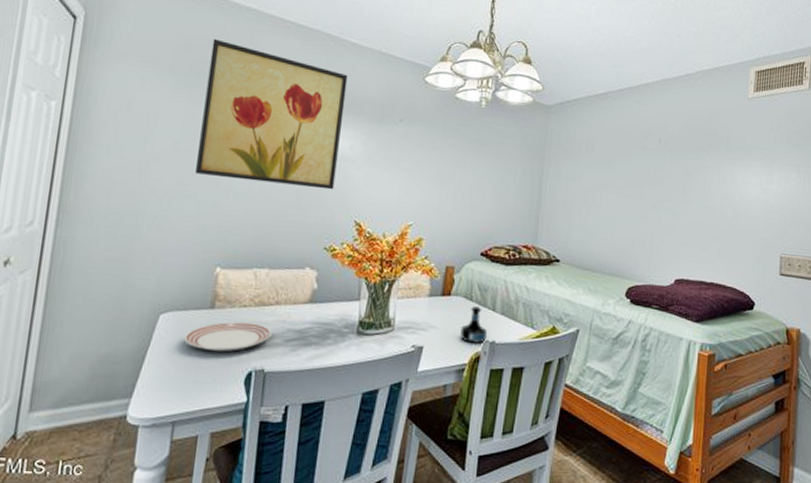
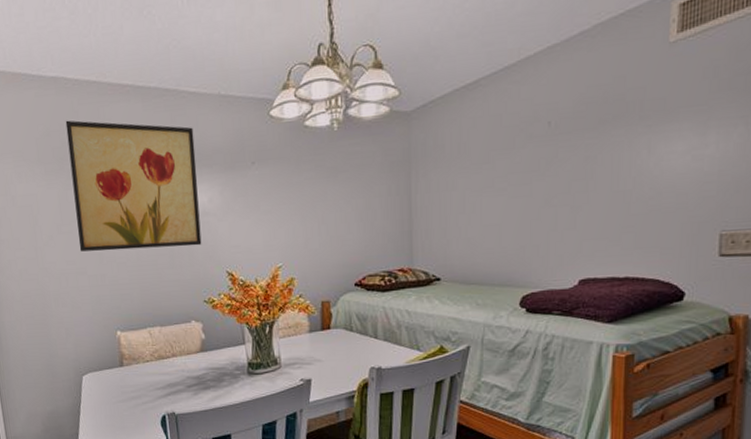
dinner plate: present [184,321,272,352] -> none [105,375,175,402]
tequila bottle: present [460,306,487,343] -> none [345,336,372,371]

